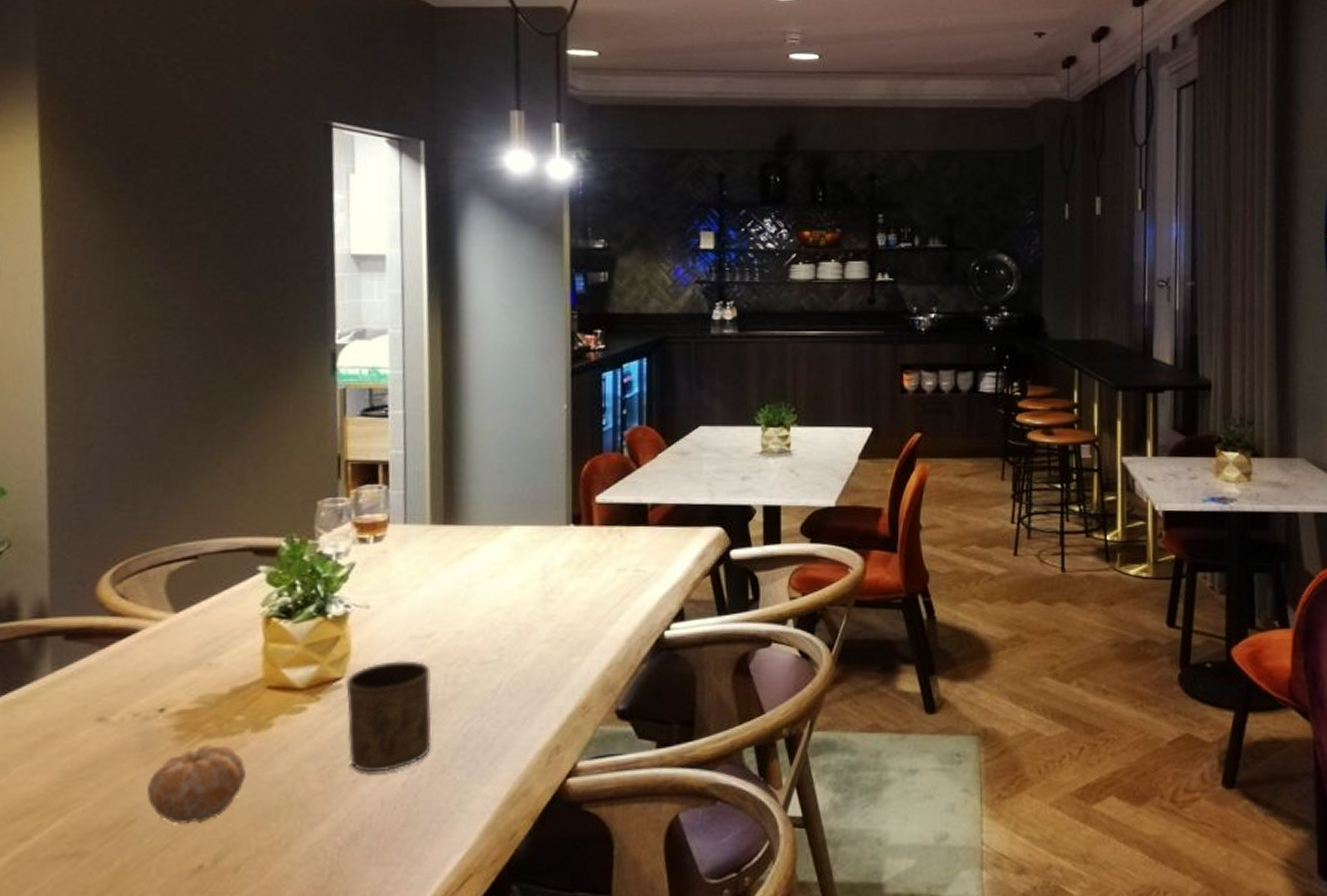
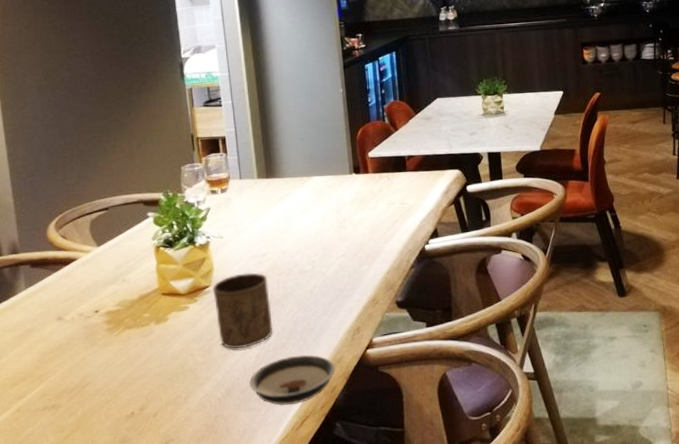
fruit: present [147,744,246,824] -> none [93,333,155,386]
saucer: none [388,783,519,859] -> present [250,354,336,406]

